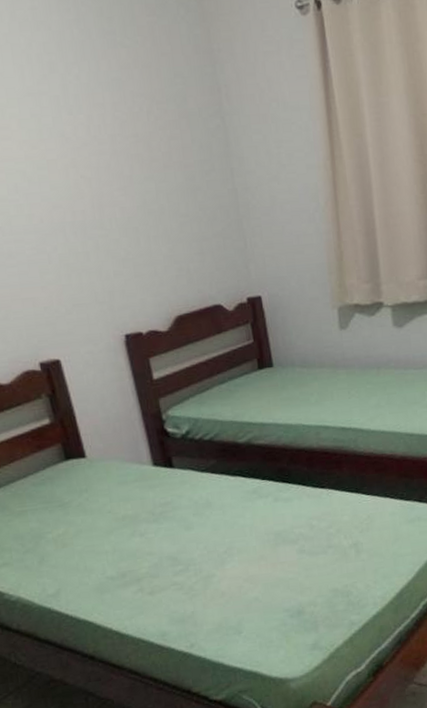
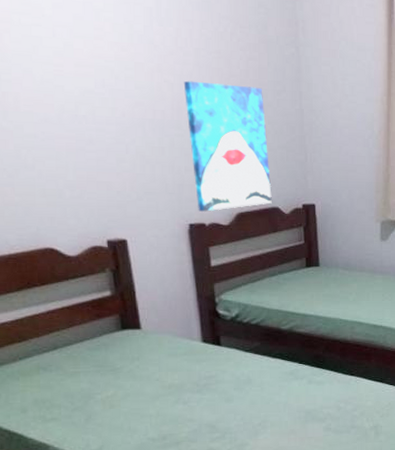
wall art: none [101,169,213,320] -> present [183,80,272,213]

